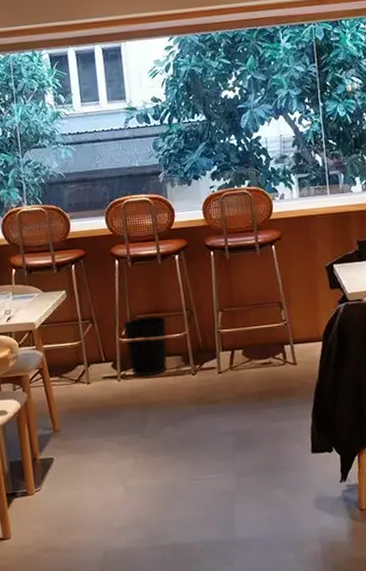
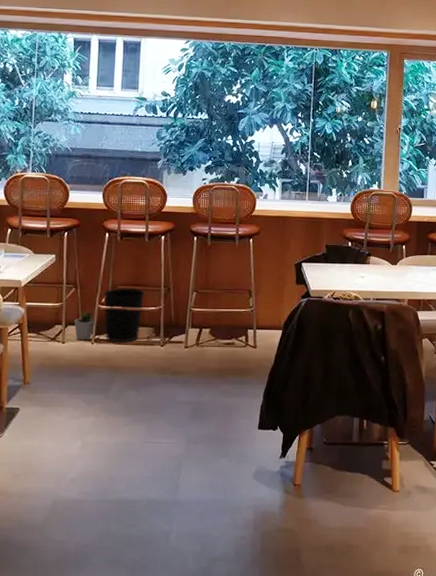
potted plant: none [95,344,118,378] -> present [73,309,95,340]

